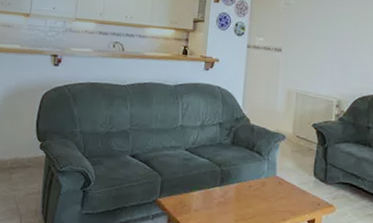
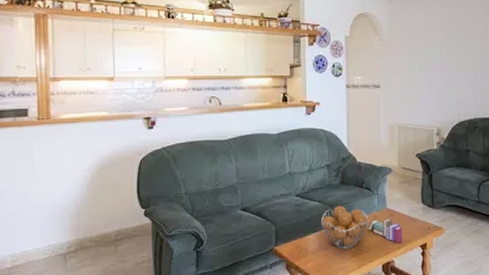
fruit basket: none [206,165,256,212] -> present [320,205,369,249]
book: none [254,185,291,214] -> present [368,218,403,242]

